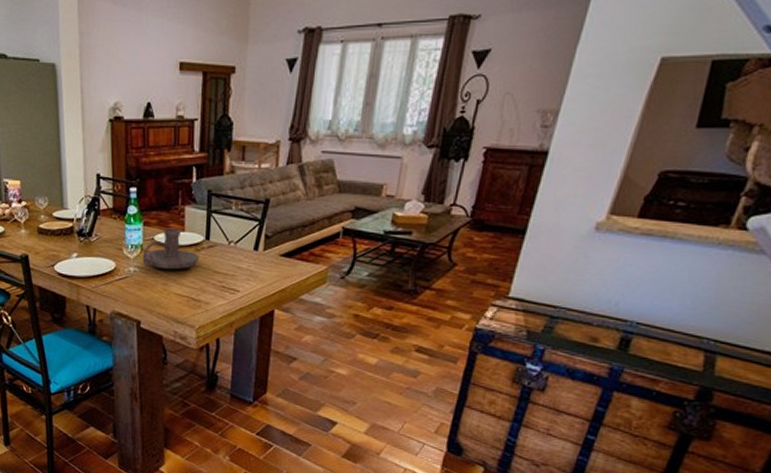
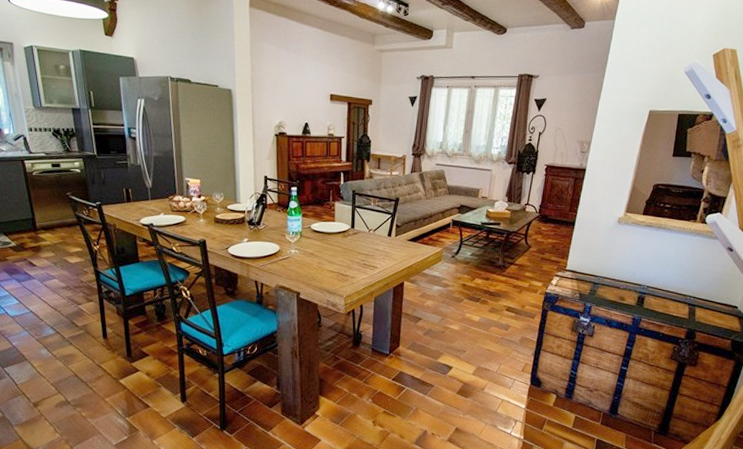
candle holder: present [142,228,200,270] -> none [301,219,347,252]

